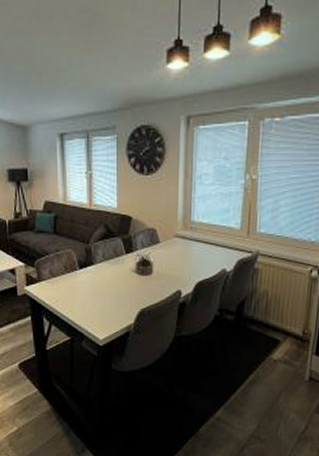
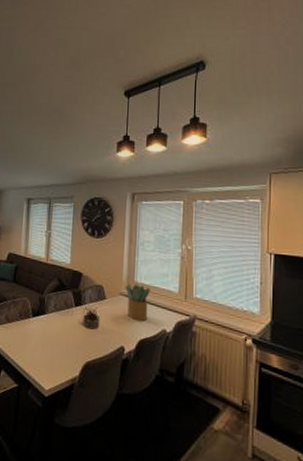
potted plant: none [180,224,209,262] -> present [125,284,150,321]

